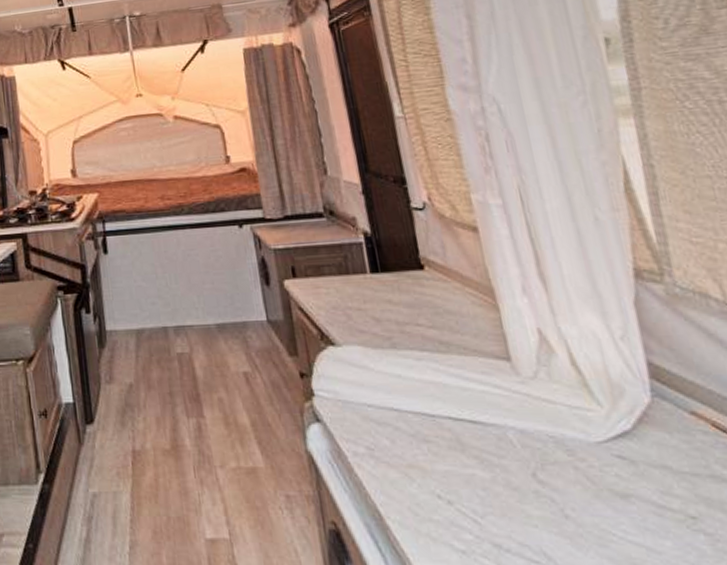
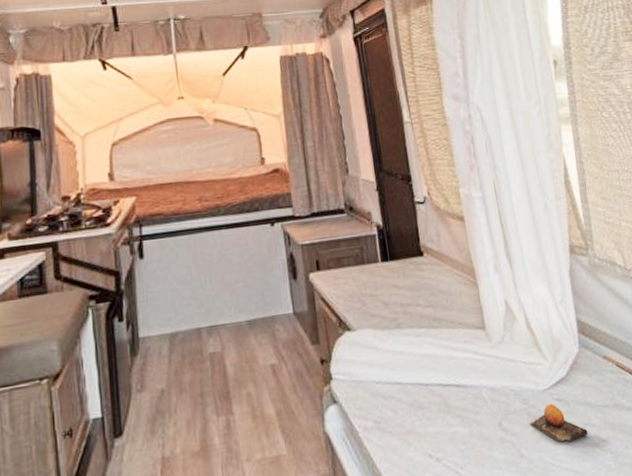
orange: none [578,460,668,510] -> present [530,403,588,443]

